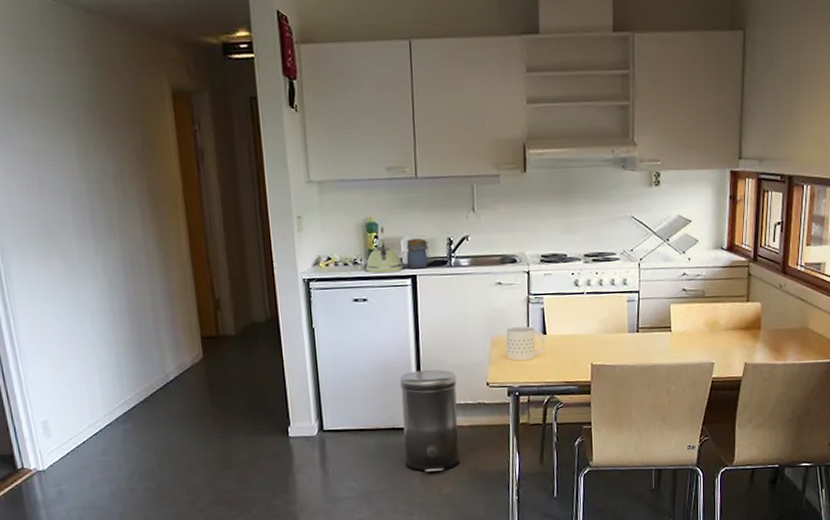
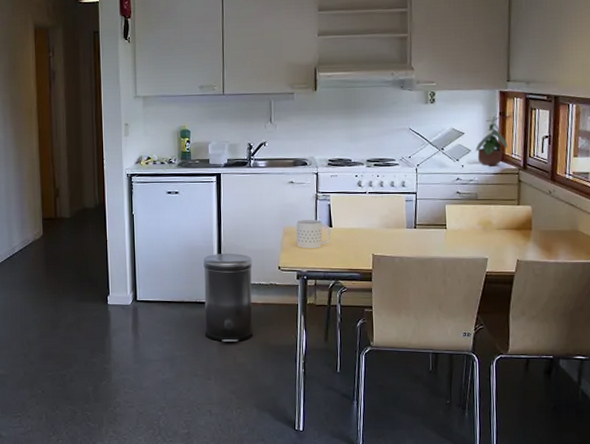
kettle: present [365,226,404,274] -> none [178,133,211,172]
jar: present [406,238,430,270] -> none [212,143,233,169]
potted plant: none [704,198,738,259] -> present [476,114,508,167]

